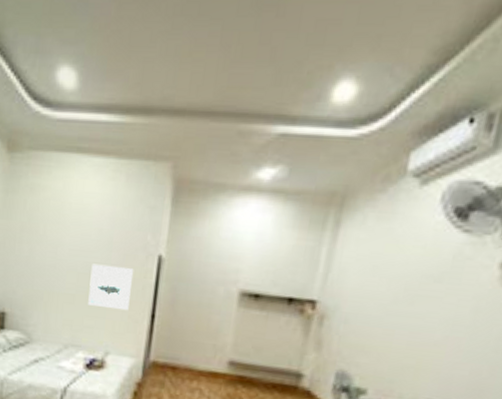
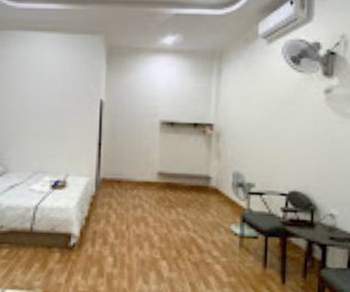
wall art: present [88,263,134,311] -> none [50,109,83,142]

